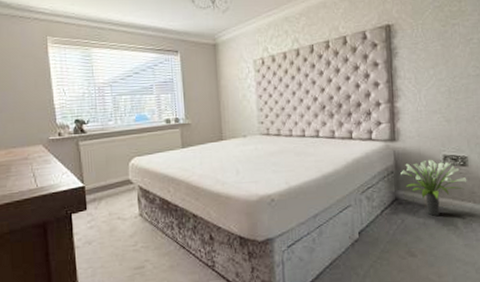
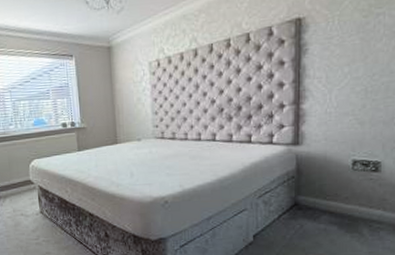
potted plant: present [401,159,467,216] -> none [302,164,378,222]

